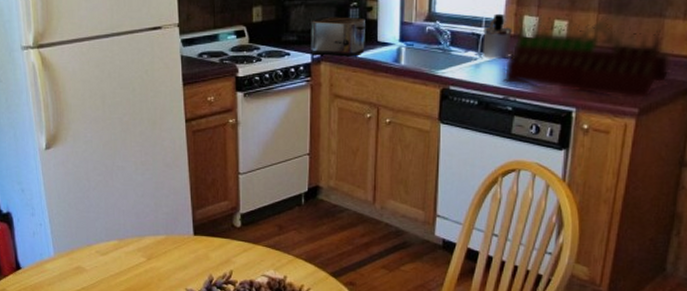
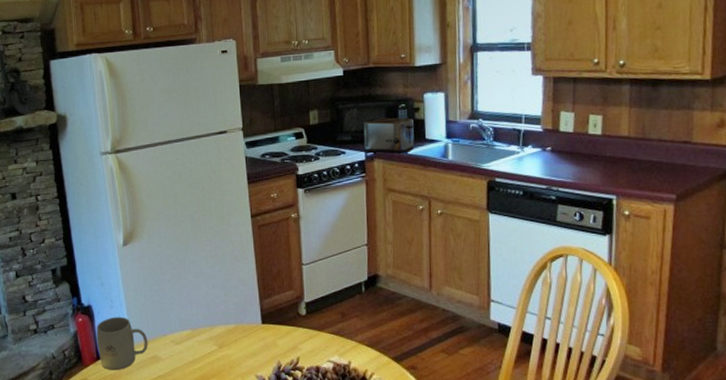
mug: none [15,225,72,282] -> present [96,317,148,371]
soap dispenser: present [483,13,512,59] -> none [523,110,551,152]
architectural model: present [504,15,674,98] -> none [545,110,704,185]

